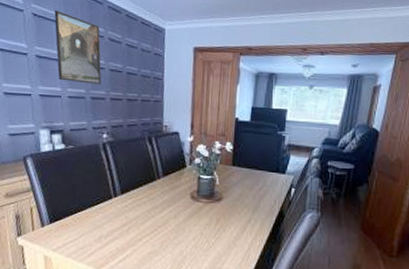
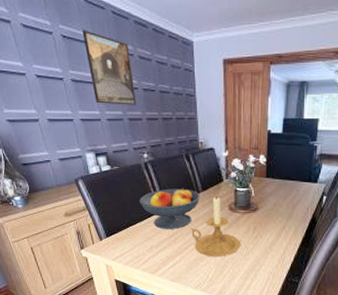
fruit bowl: none [93,172,160,218] -> present [140,187,200,229]
candle holder: none [146,183,201,252] -> present [190,197,240,258]

